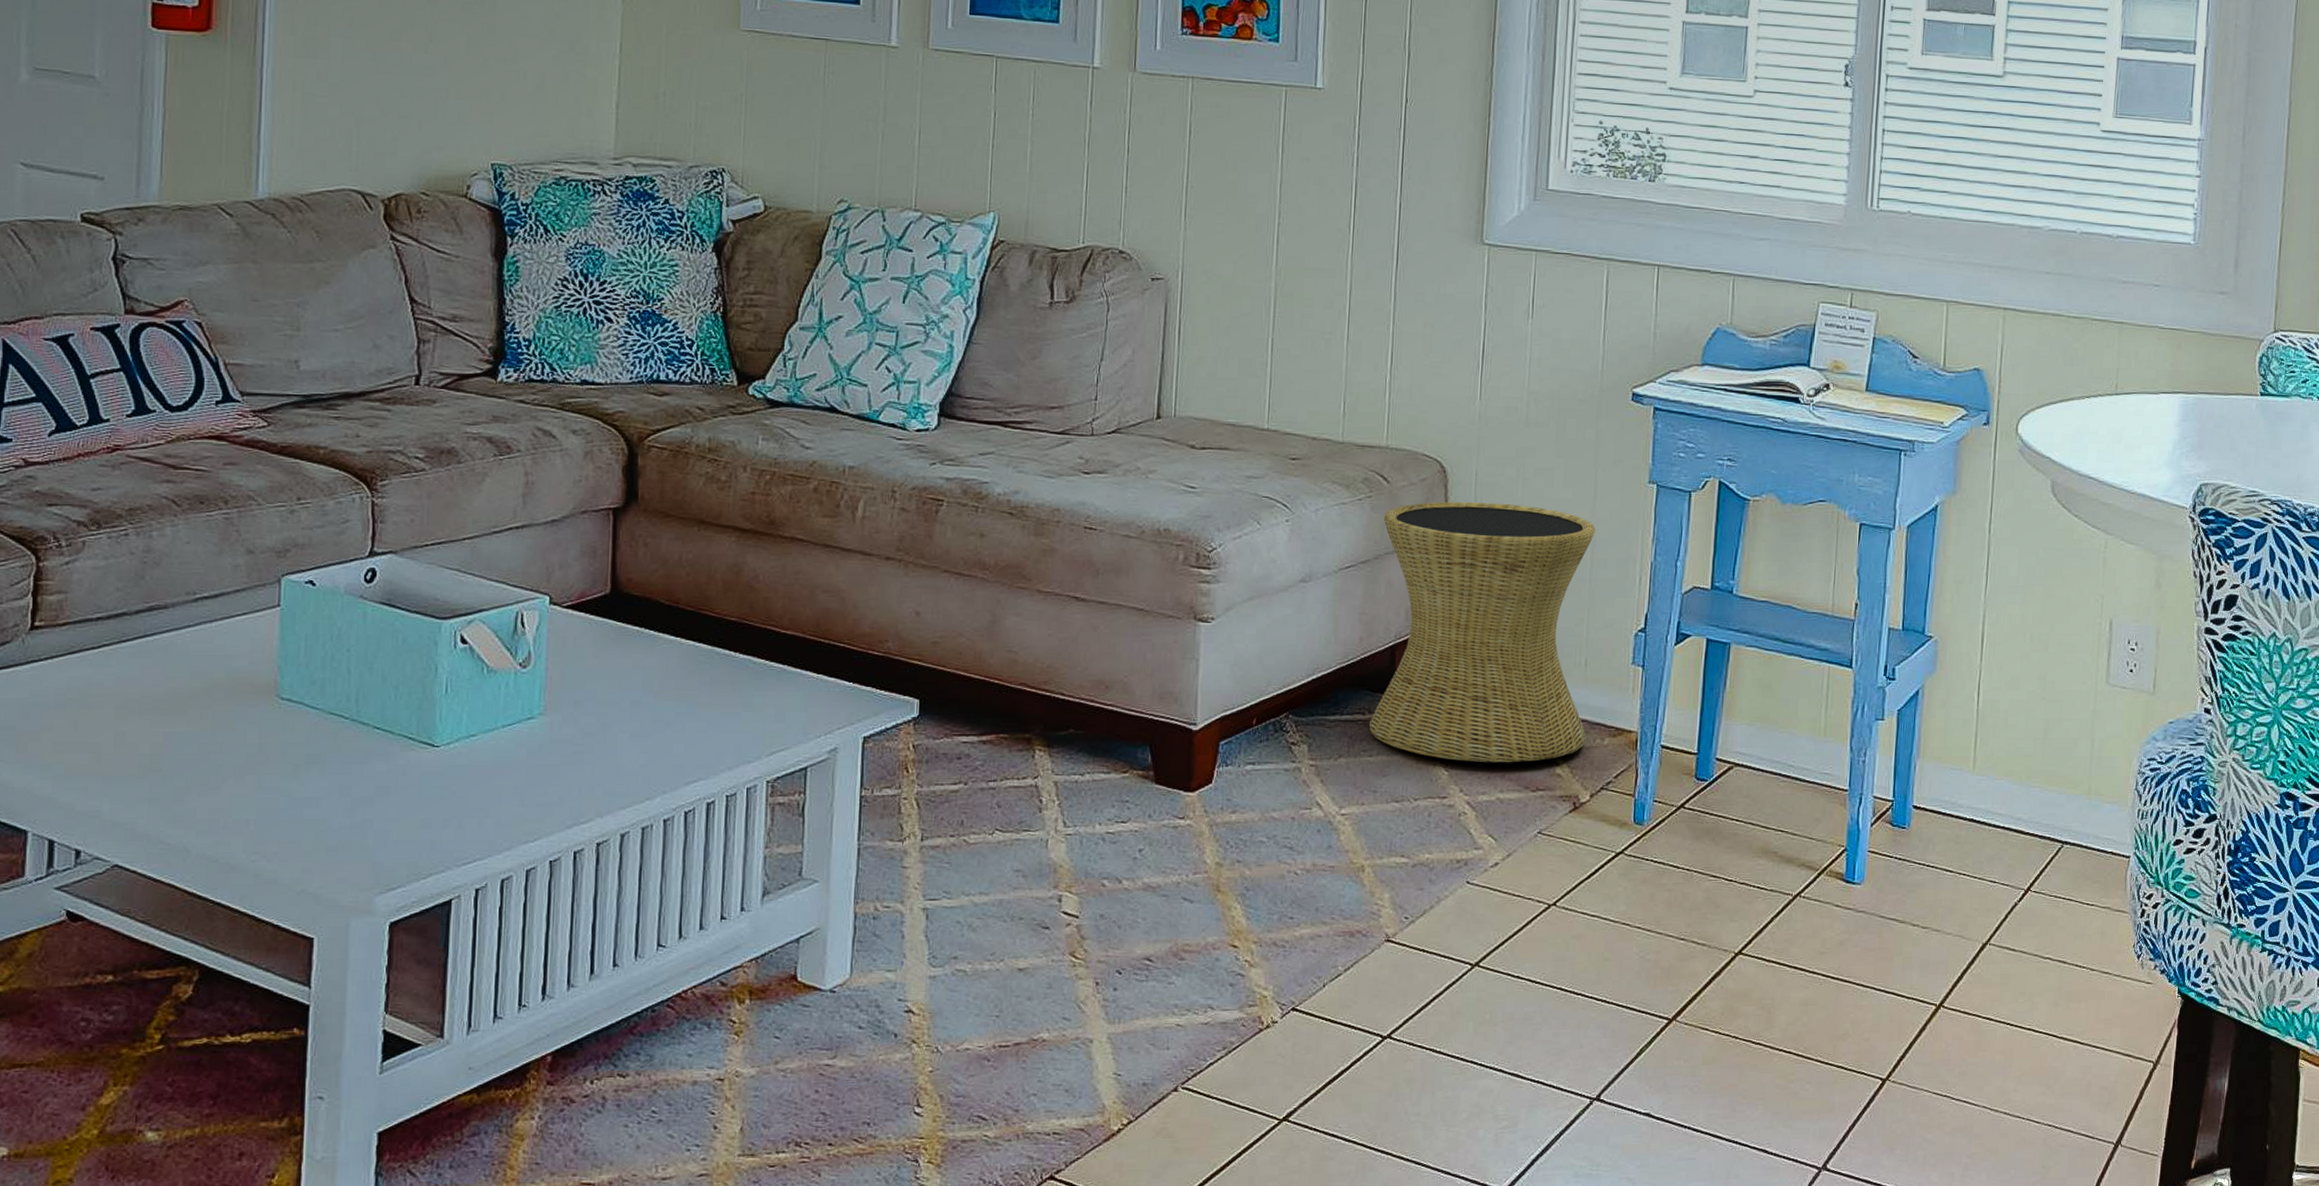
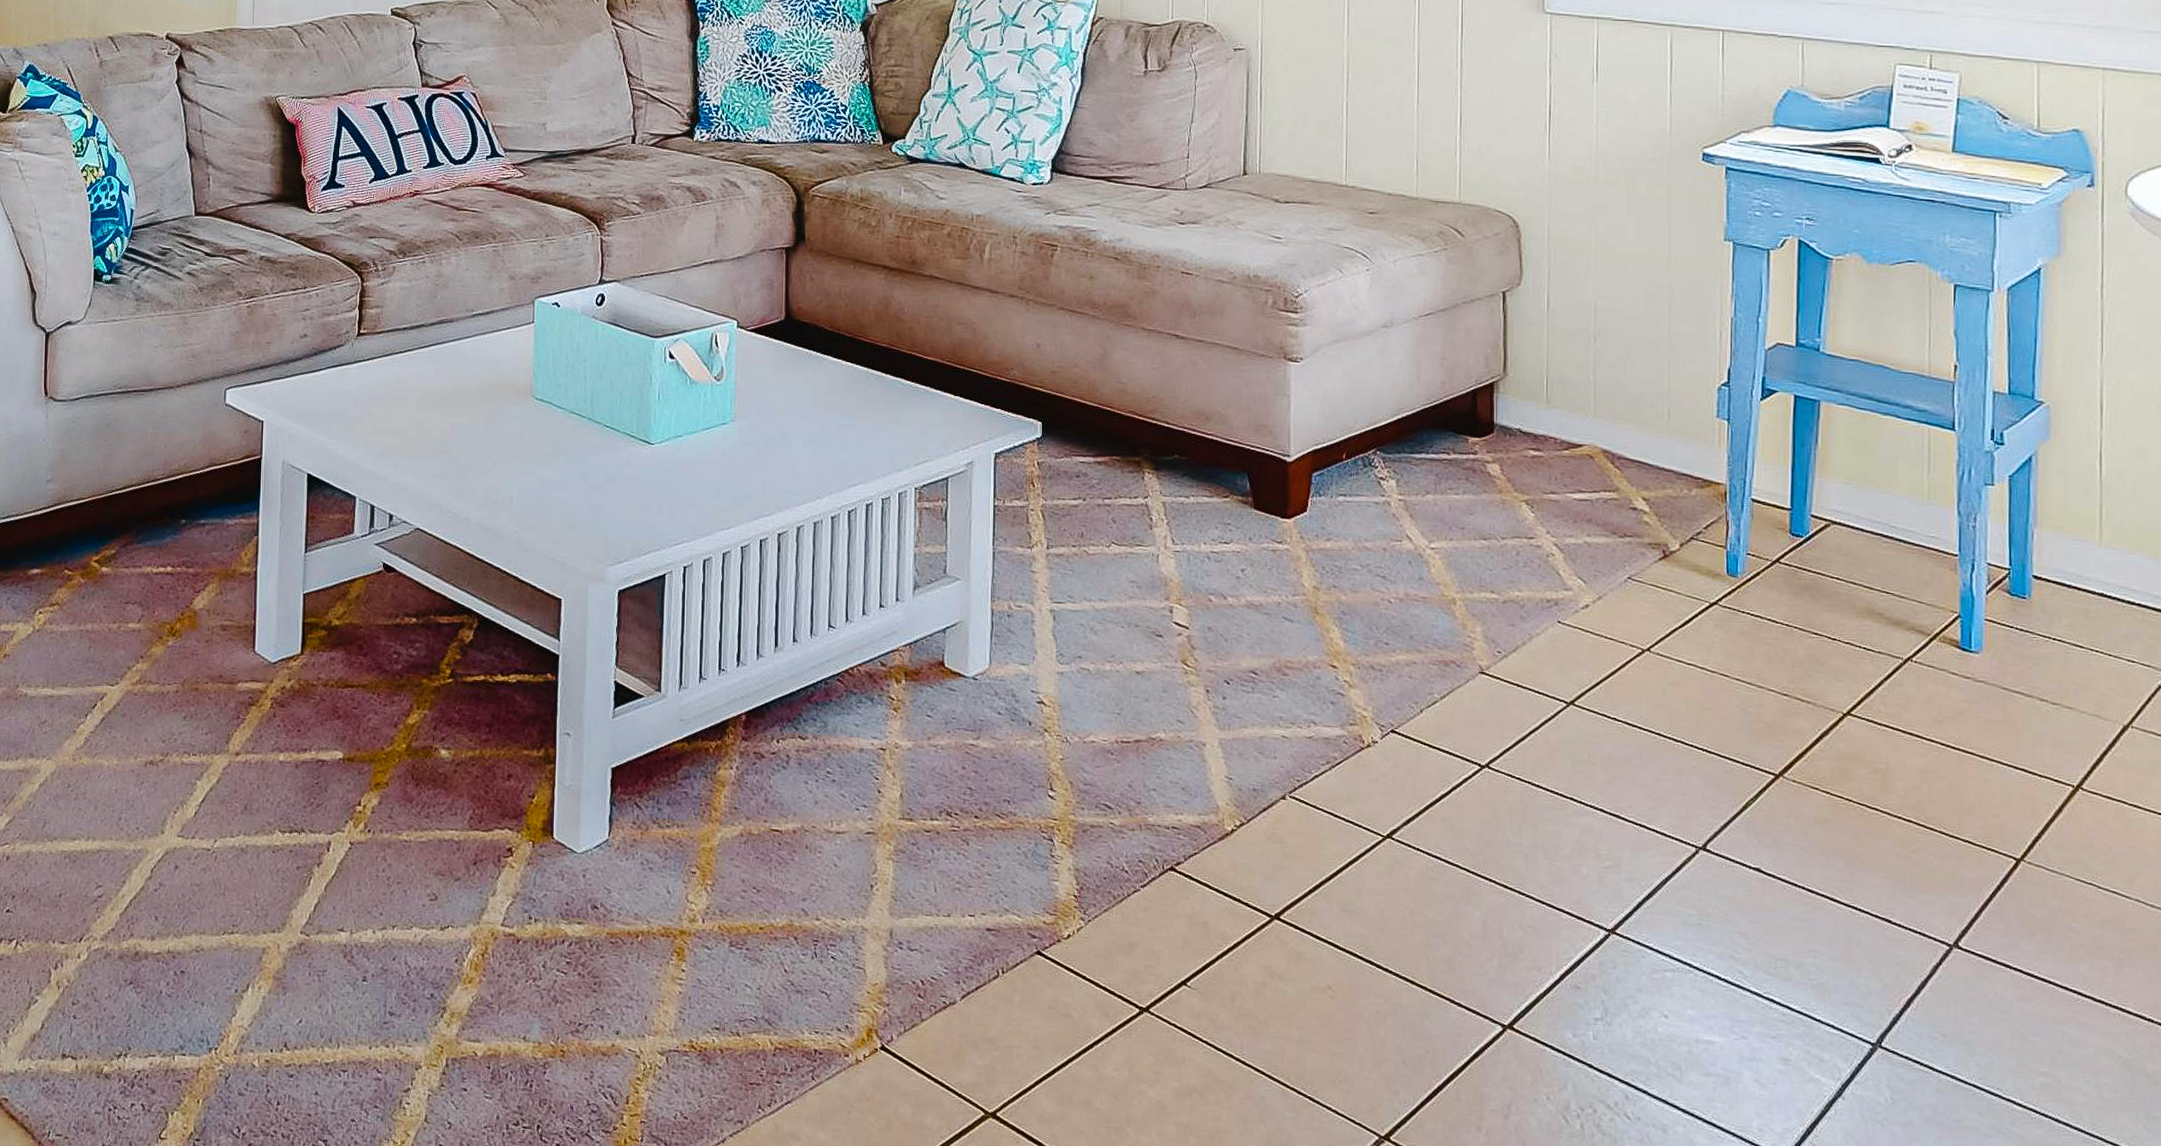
side table: present [1368,502,1596,763] -> none [1454,255,1673,508]

